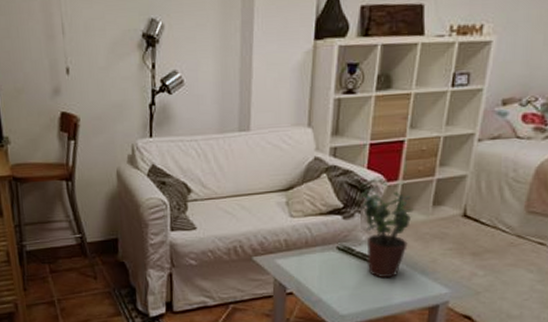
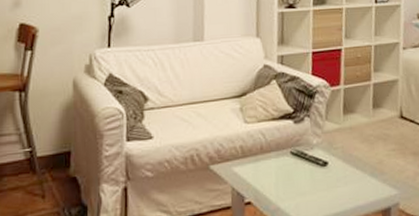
potted plant: present [360,187,414,279] -> none [308,92,357,182]

